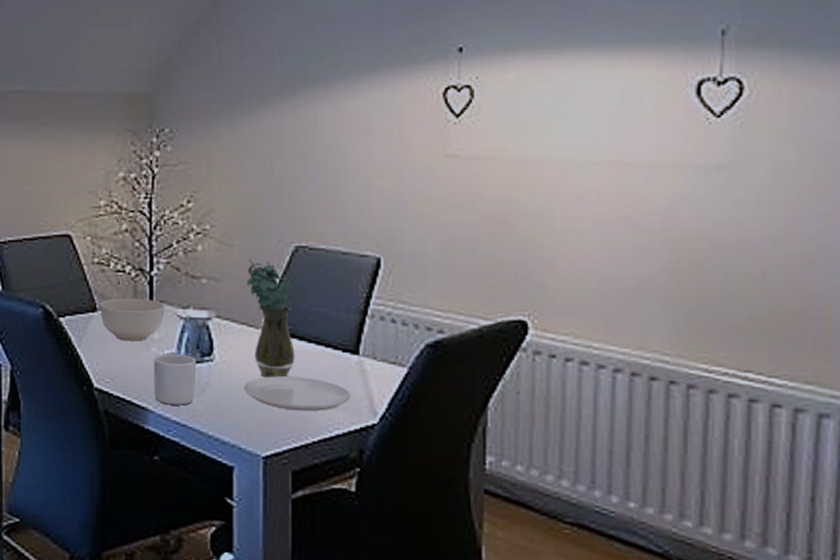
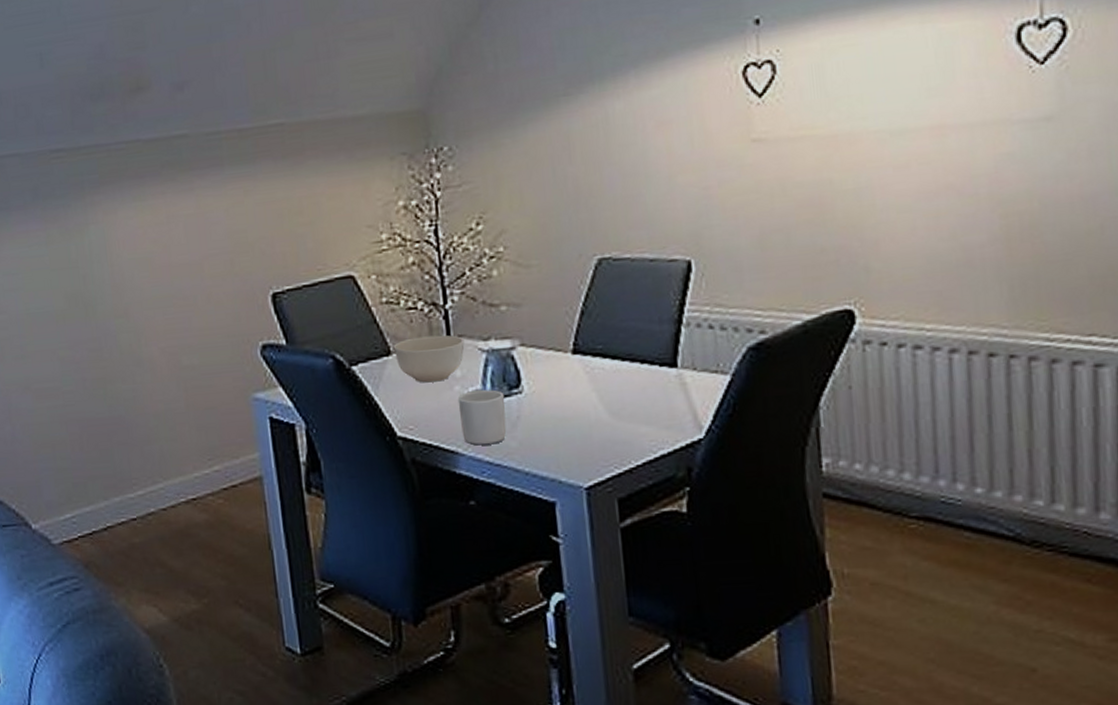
plate: present [244,376,351,412] -> none [558,398,673,435]
vase: present [247,259,295,378] -> none [548,278,610,405]

